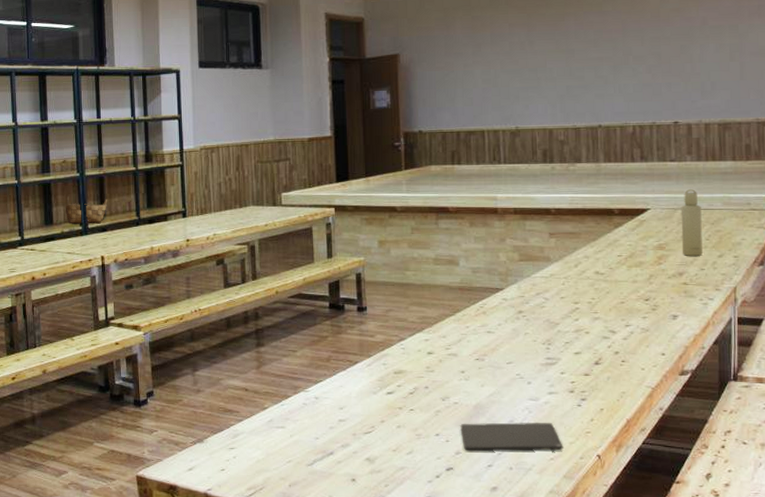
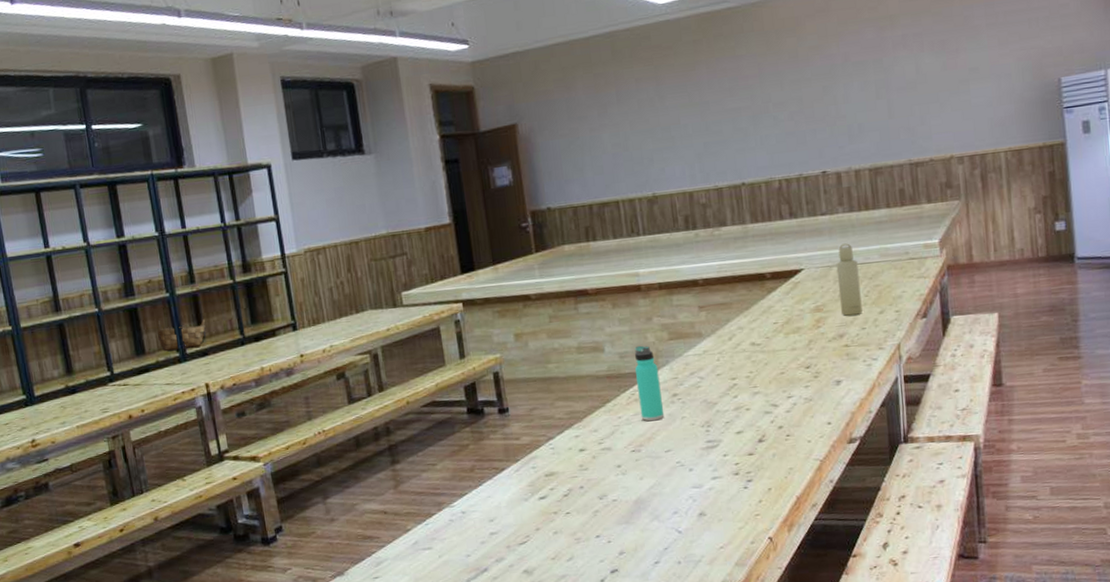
tablet: present [460,421,564,452] -> none [621,509,733,550]
thermos bottle: none [485,263,509,334] -> present [634,345,665,422]

